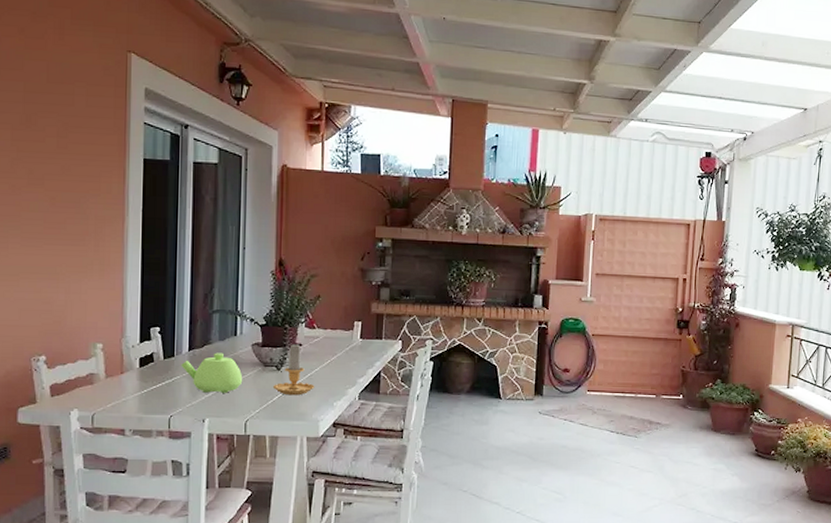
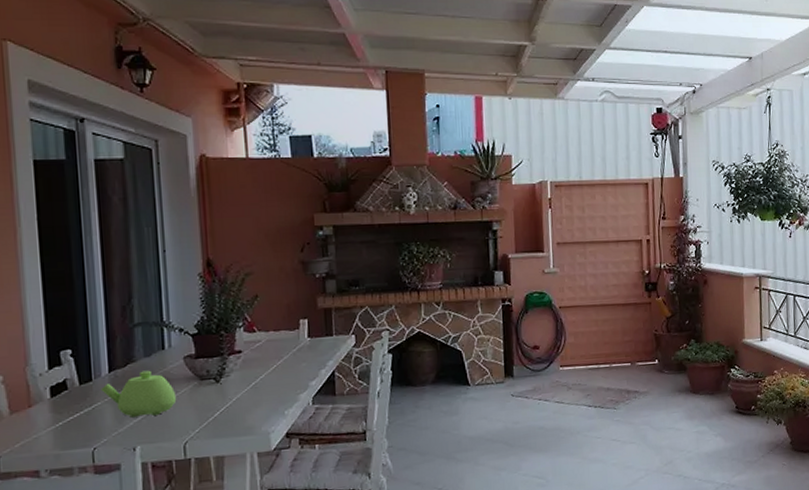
candle: present [272,343,315,396] -> none [212,350,261,409]

